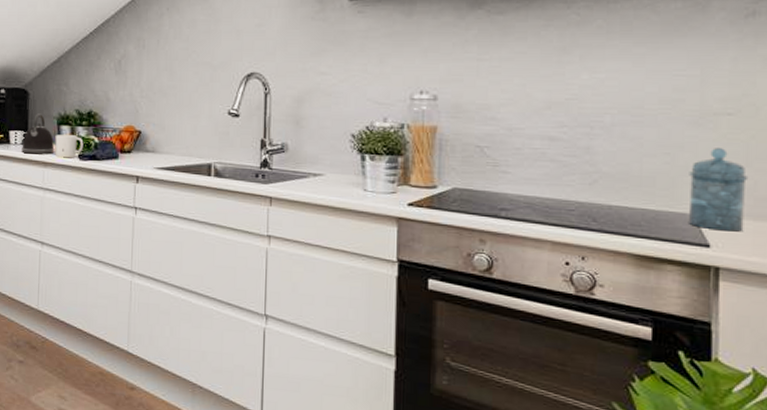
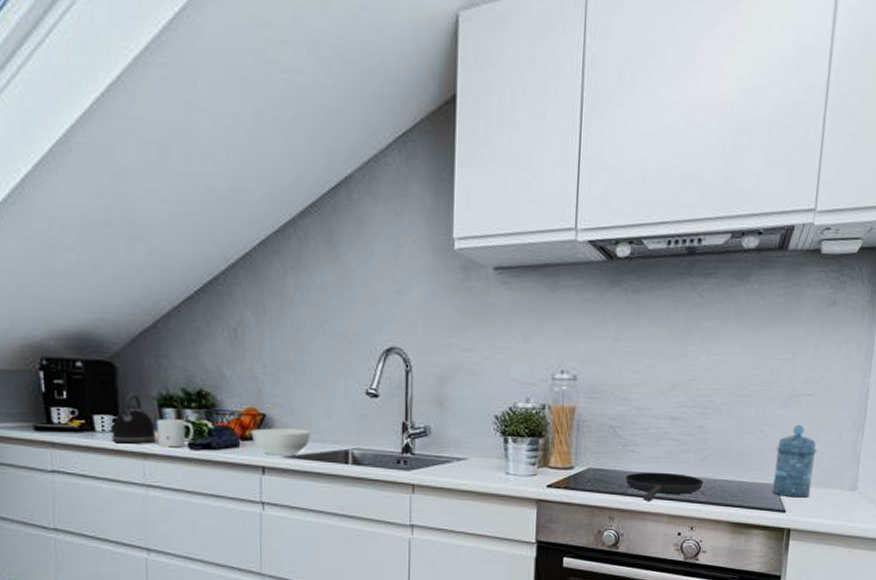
bowl: none [128,143,179,167] -> present [250,428,311,456]
frying pan: none [496,194,595,226] -> present [625,472,704,502]

